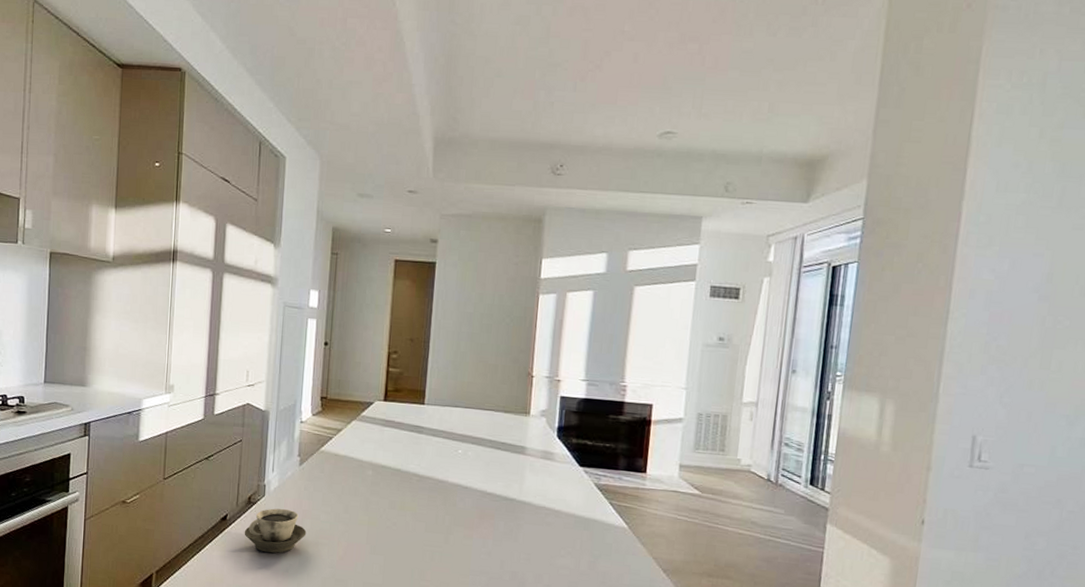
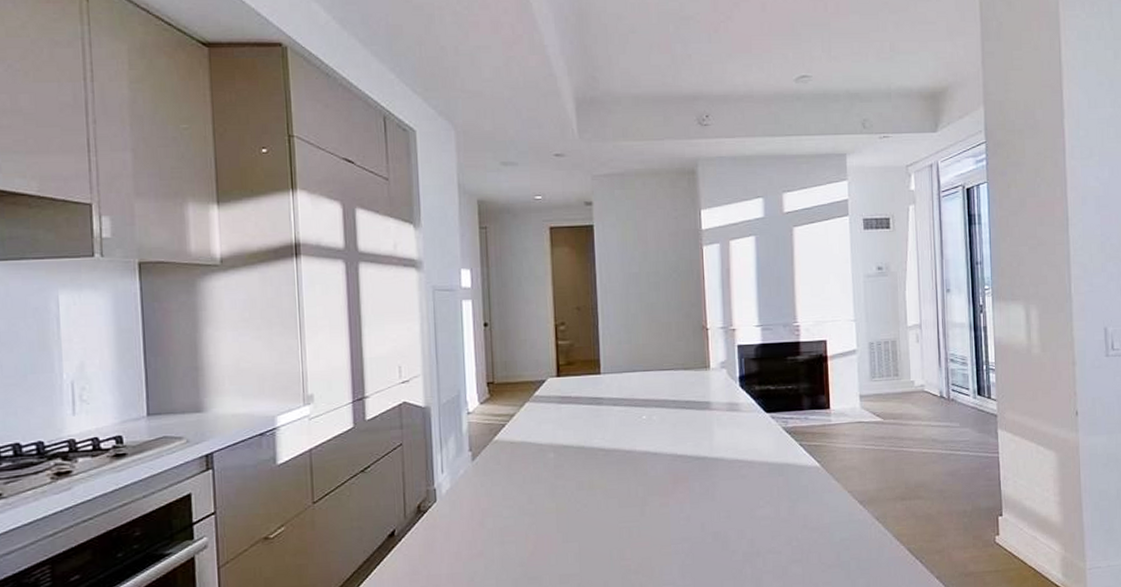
cup: present [244,508,307,554] -> none [417,511,489,564]

